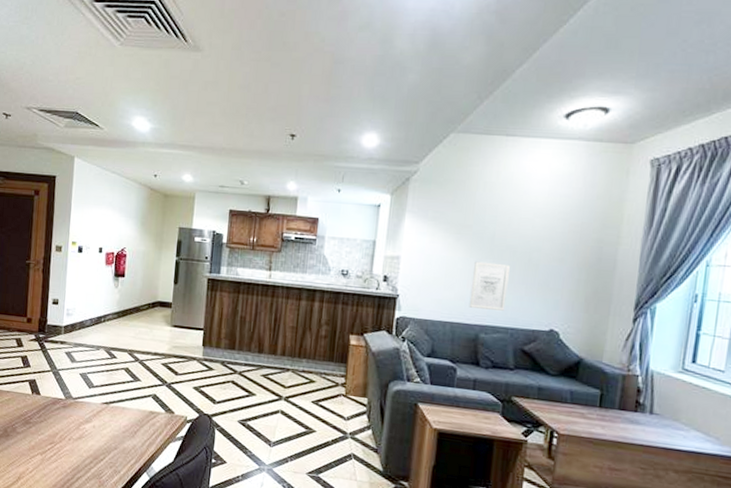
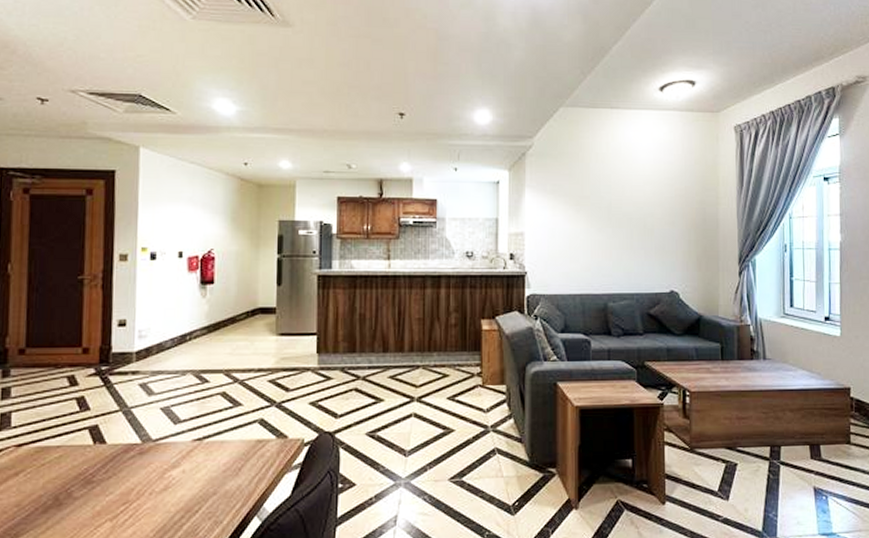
wall art: present [469,261,510,311] -> none [595,231,629,277]

